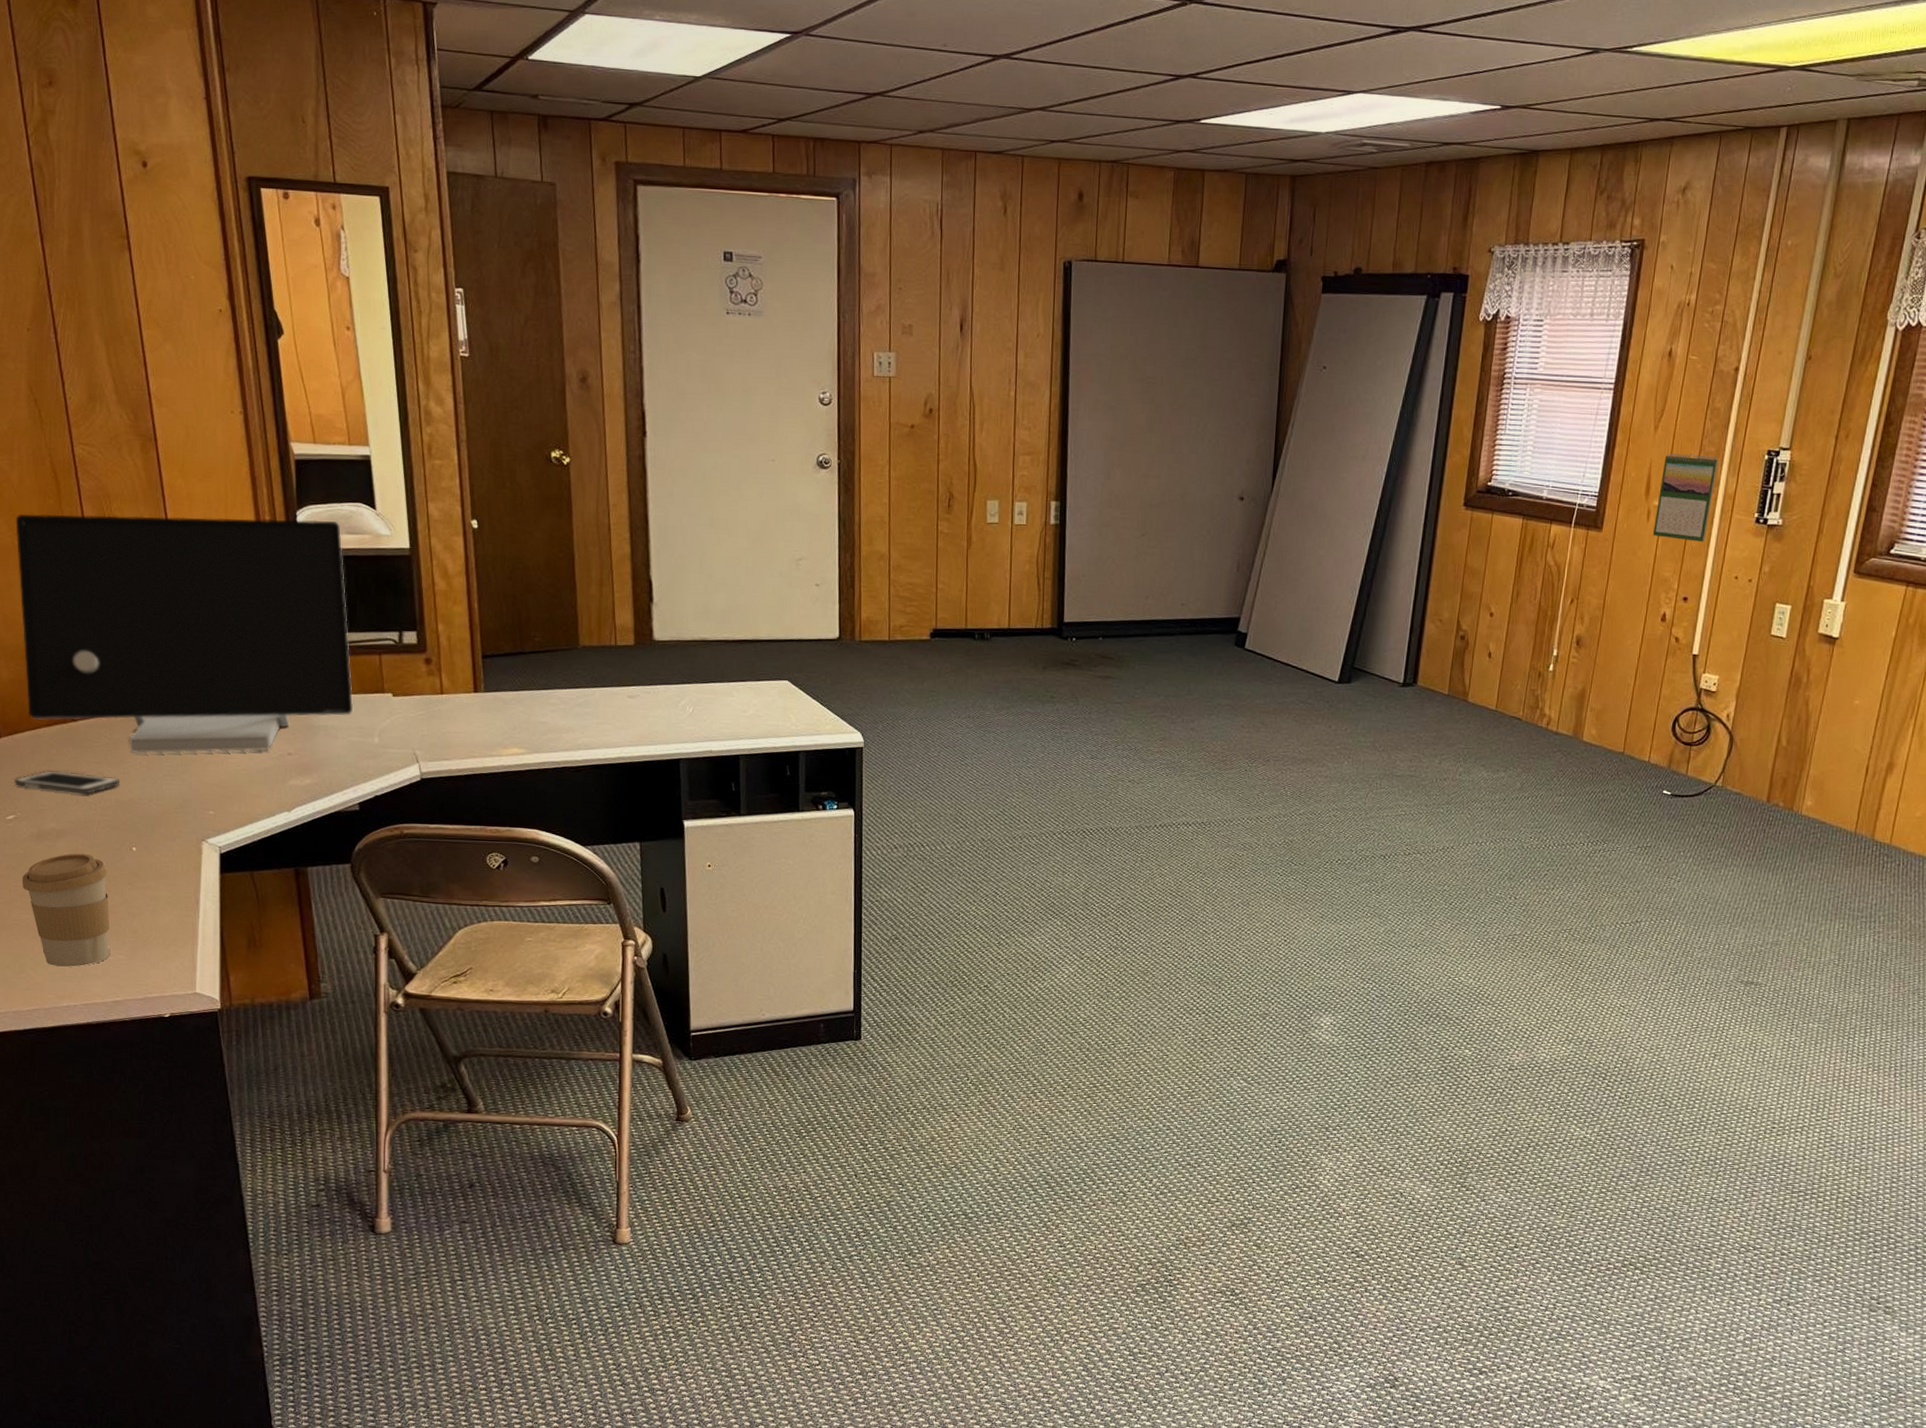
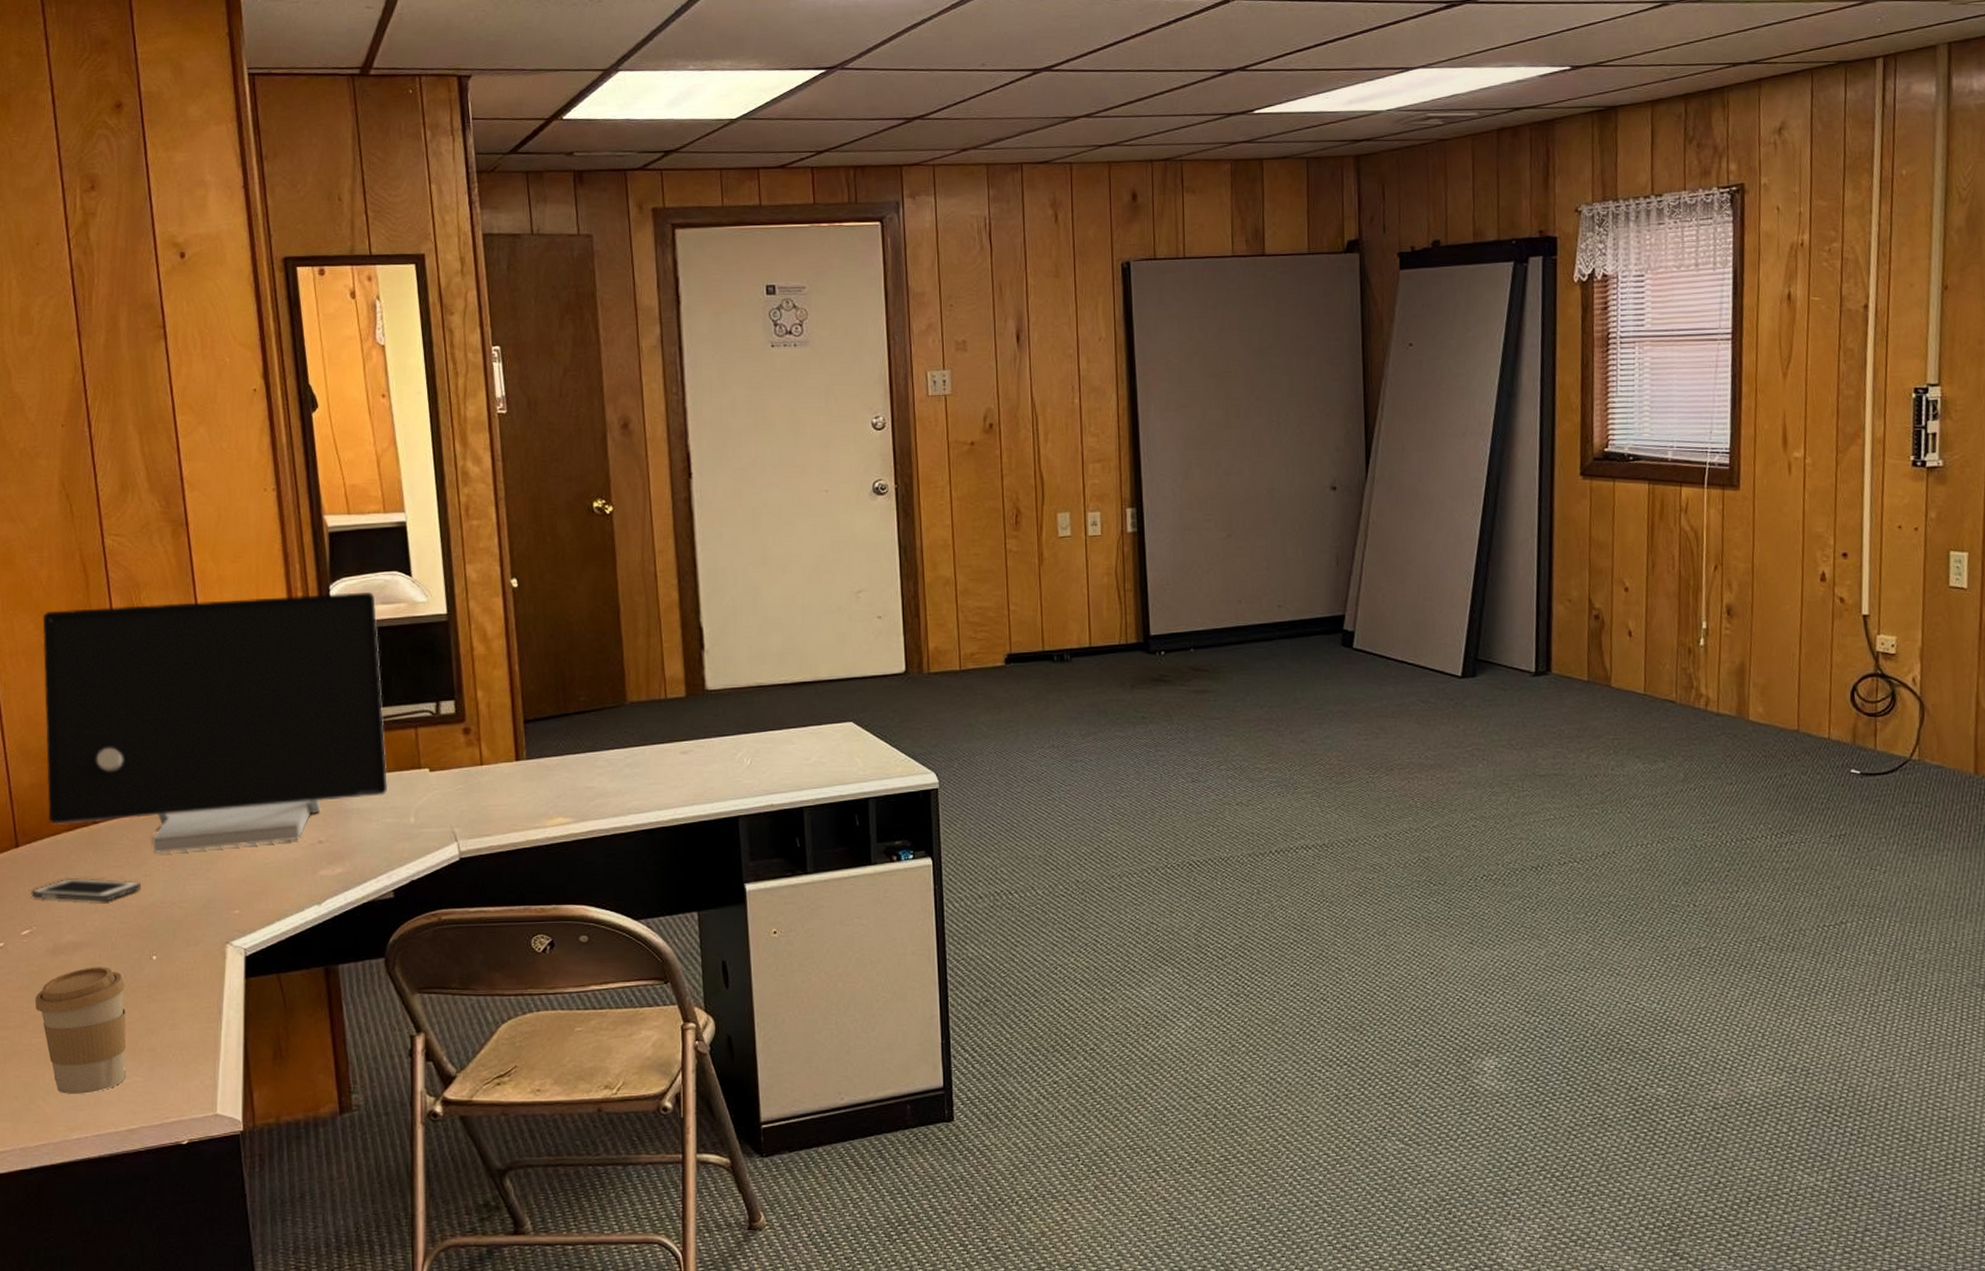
calendar: present [1652,453,1719,542] -> none [1797,399,1861,492]

